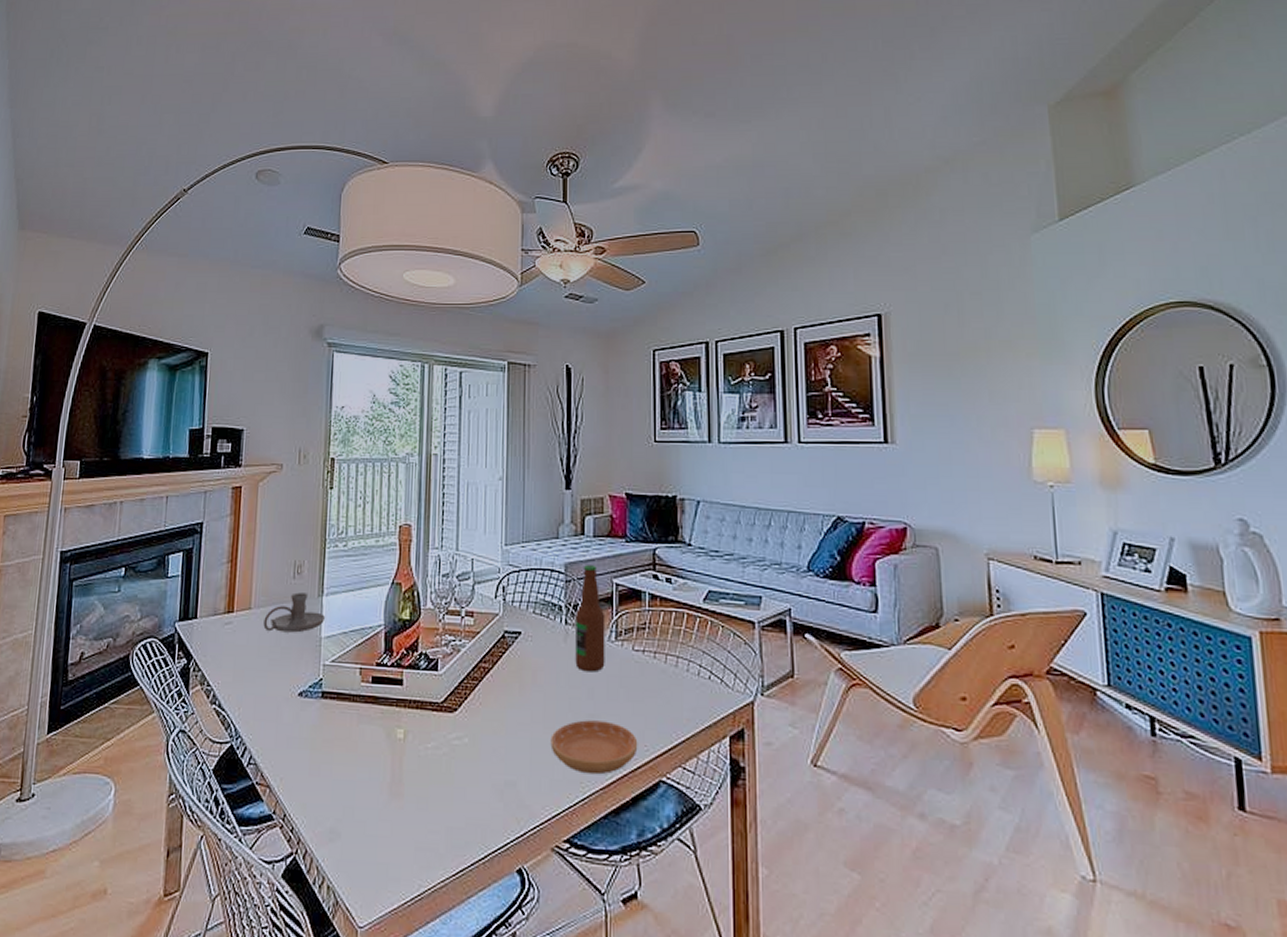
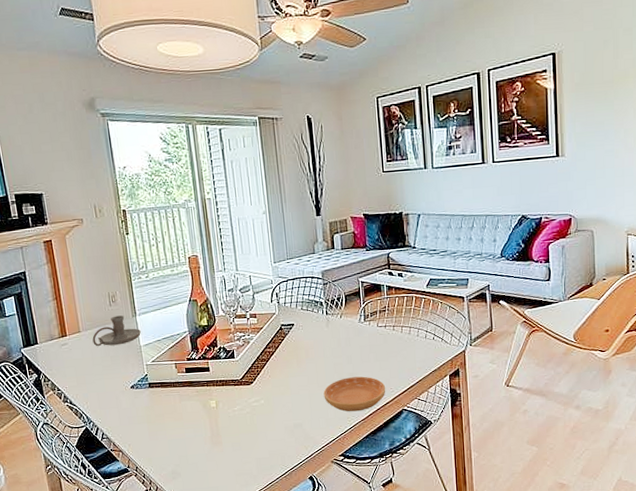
bottle: present [575,564,606,672] -> none [333,269,358,346]

